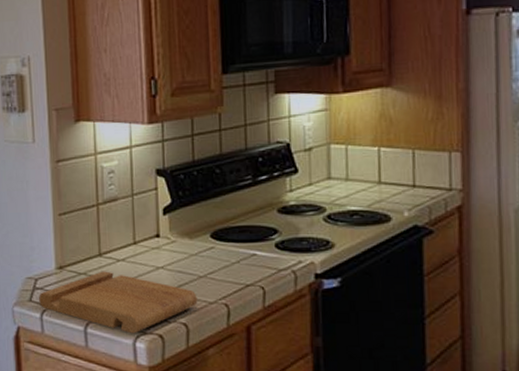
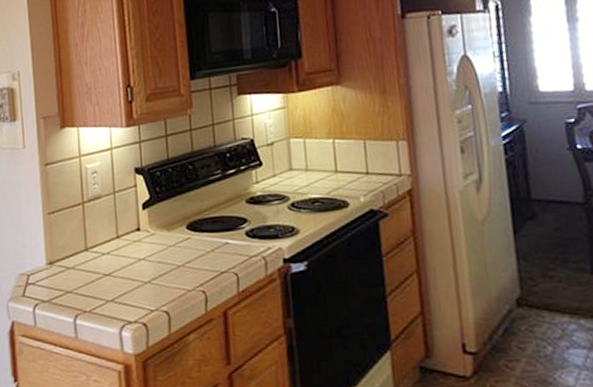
cutting board: present [39,271,198,334] -> none [31,264,177,324]

